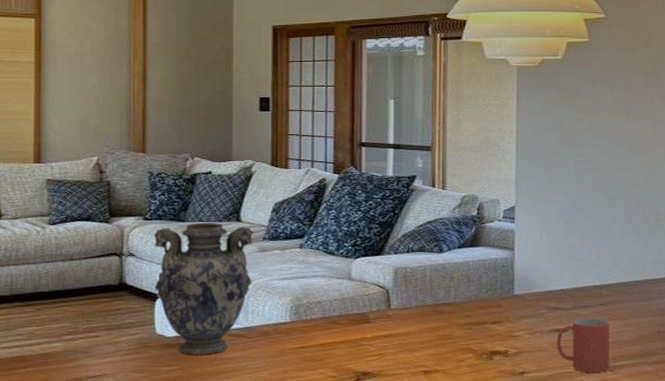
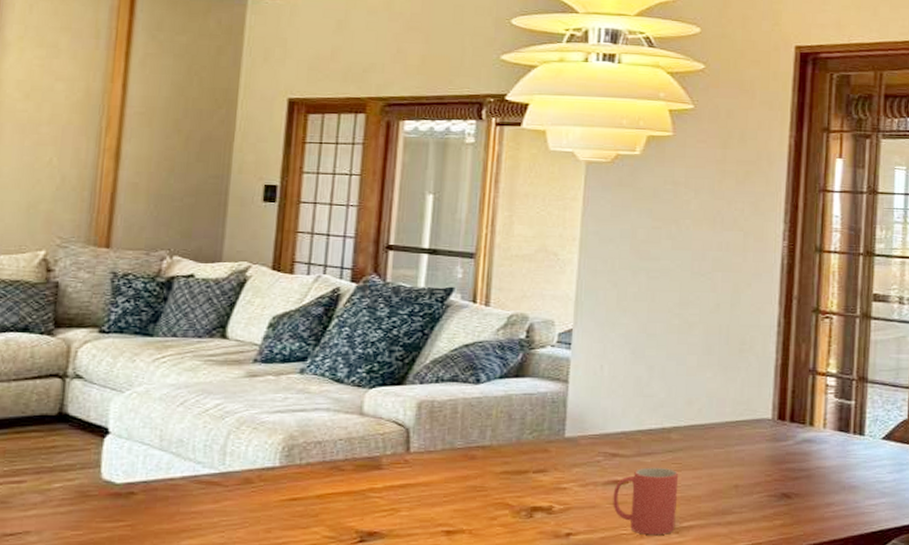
decorative vase: present [153,223,254,355] -> none [105,339,242,507]

